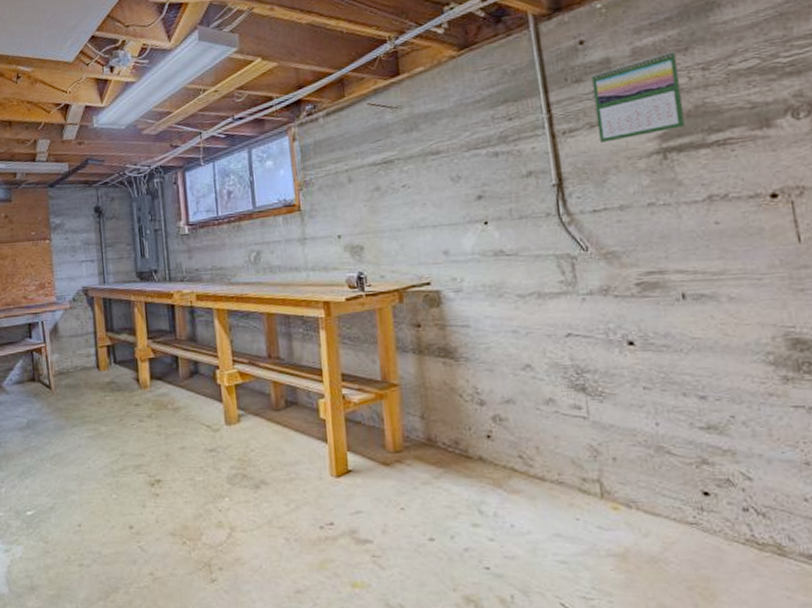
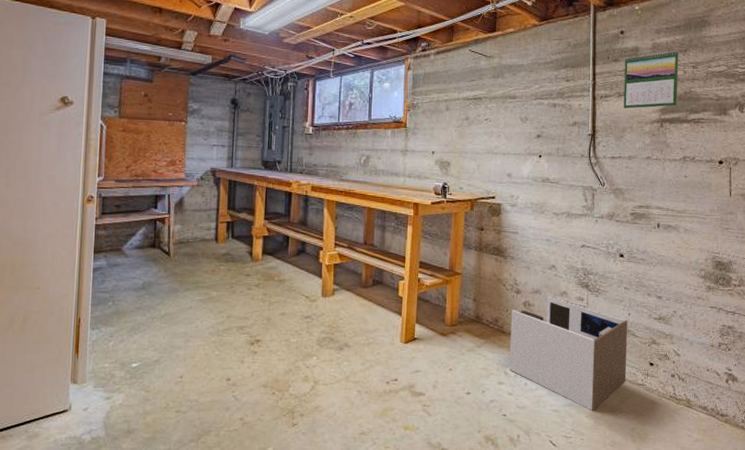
architectural model: none [475,406,667,562] -> present [509,296,627,411]

